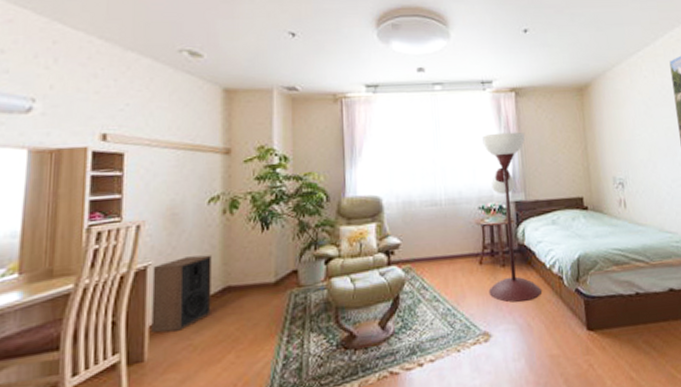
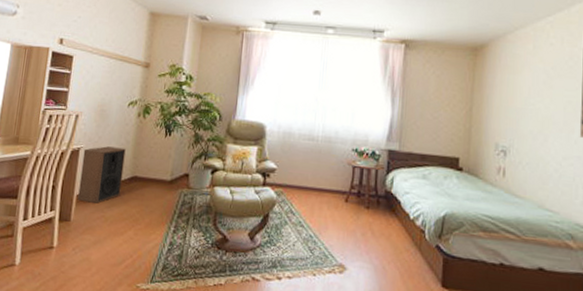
floor lamp: present [481,132,541,303] -> none [350,81,408,246]

